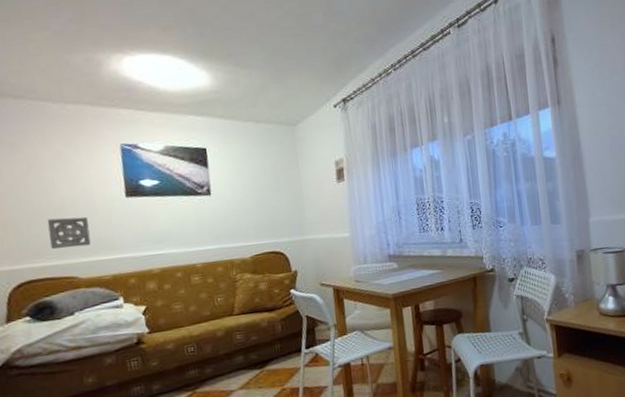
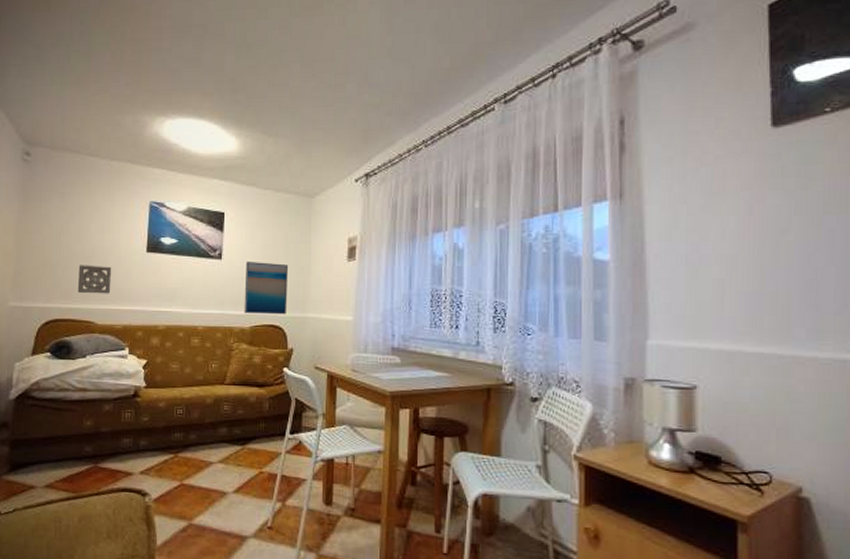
wall art: none [236,192,286,245] -> present [244,260,288,315]

